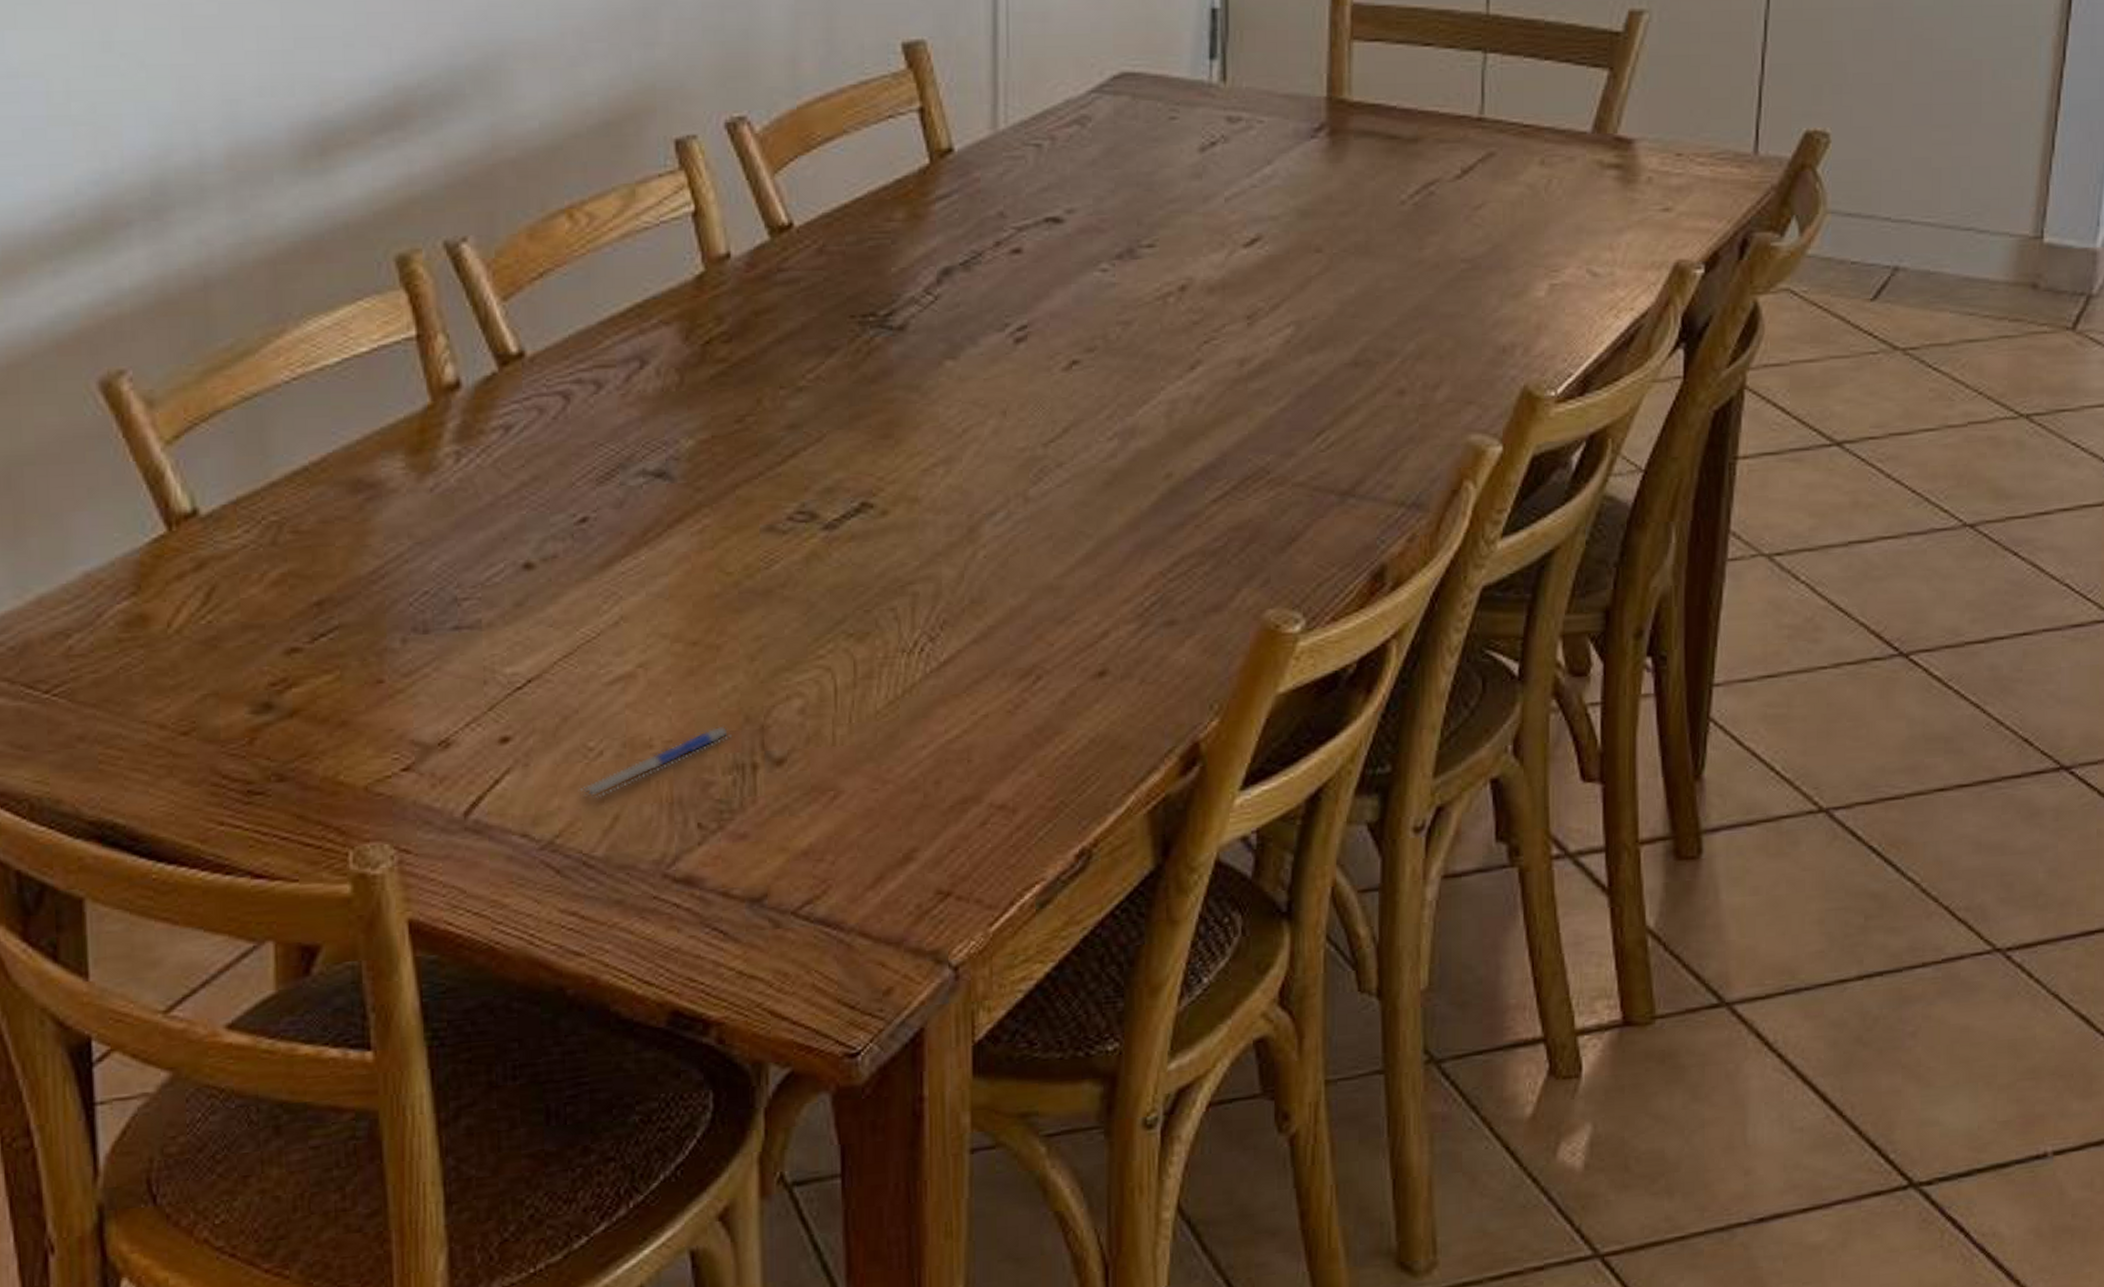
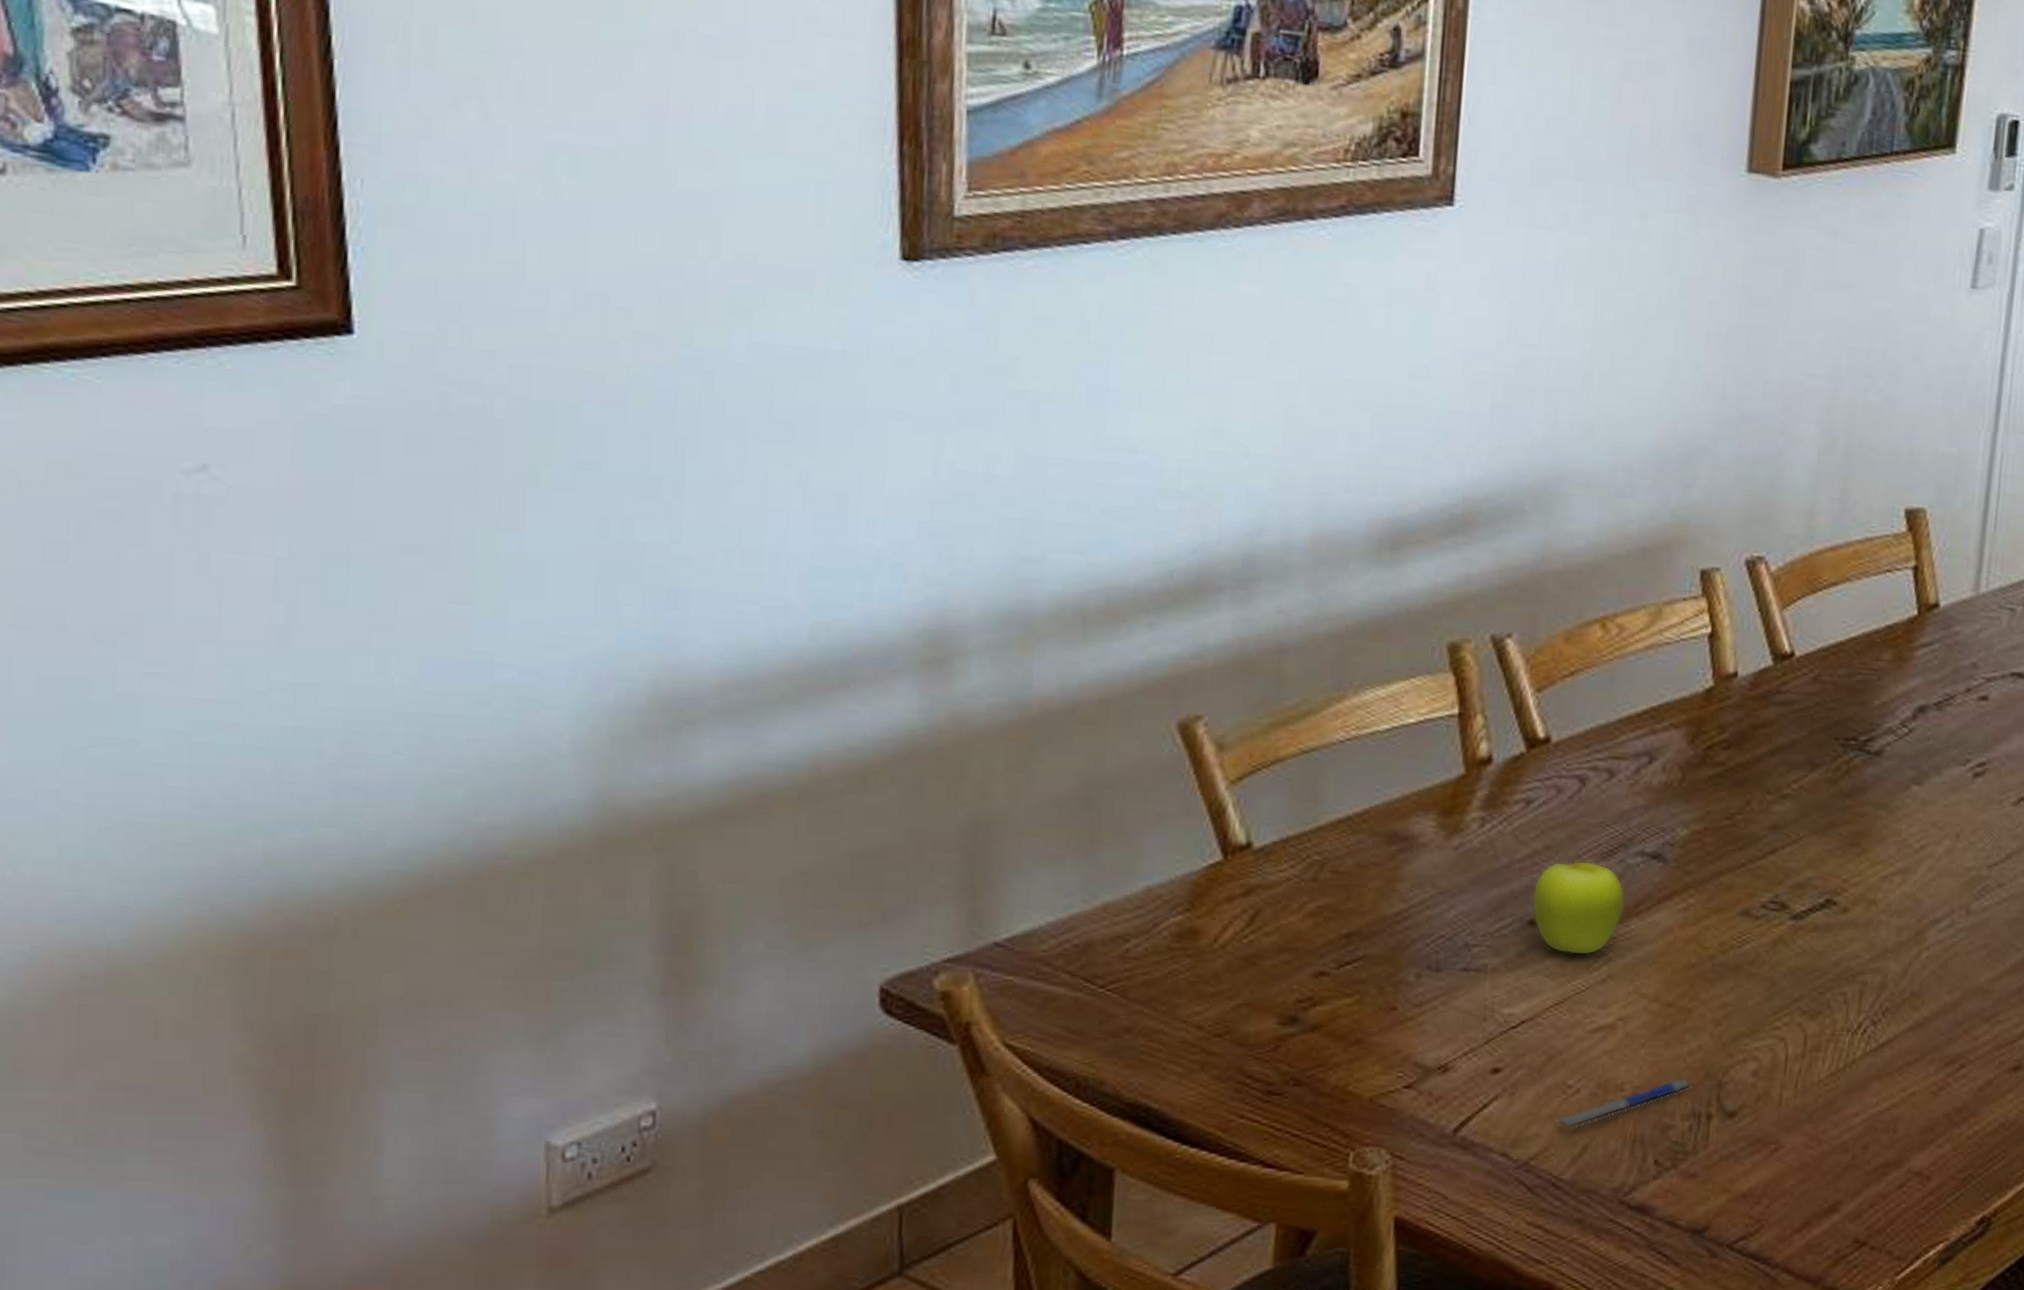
fruit: none [523,487,631,598] -> present [1531,858,1626,955]

